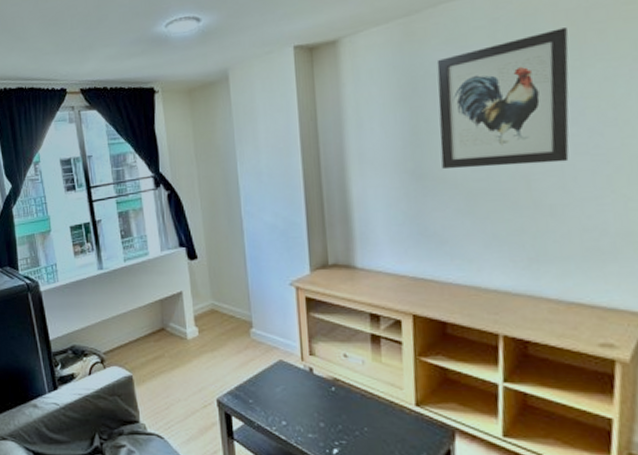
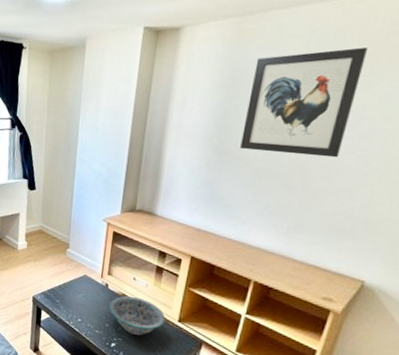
decorative bowl: none [320,379,398,433] -> present [109,296,165,336]

